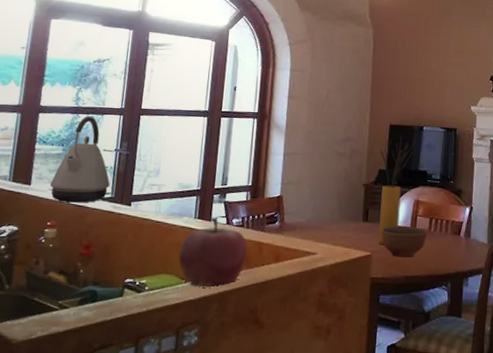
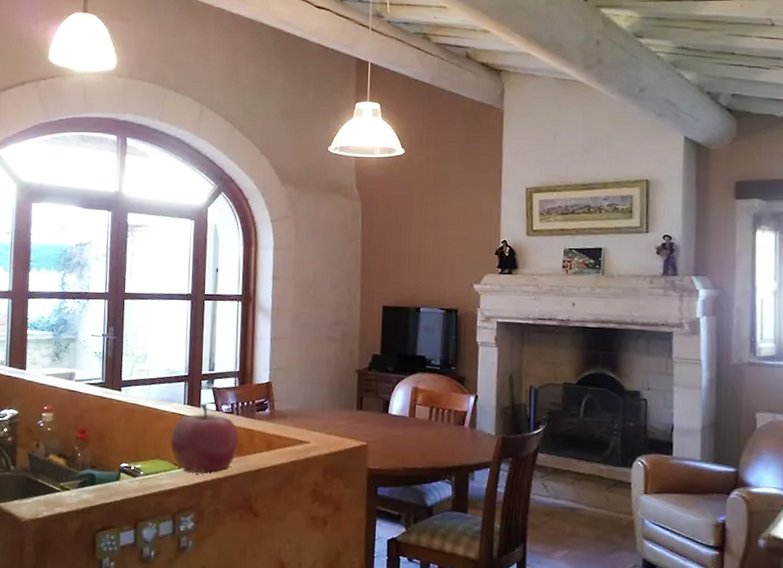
kettle: present [50,116,110,203] -> none [44,301,100,388]
vase: present [378,135,416,244] -> none [373,317,413,434]
bowl: present [381,226,428,258] -> none [377,415,428,449]

